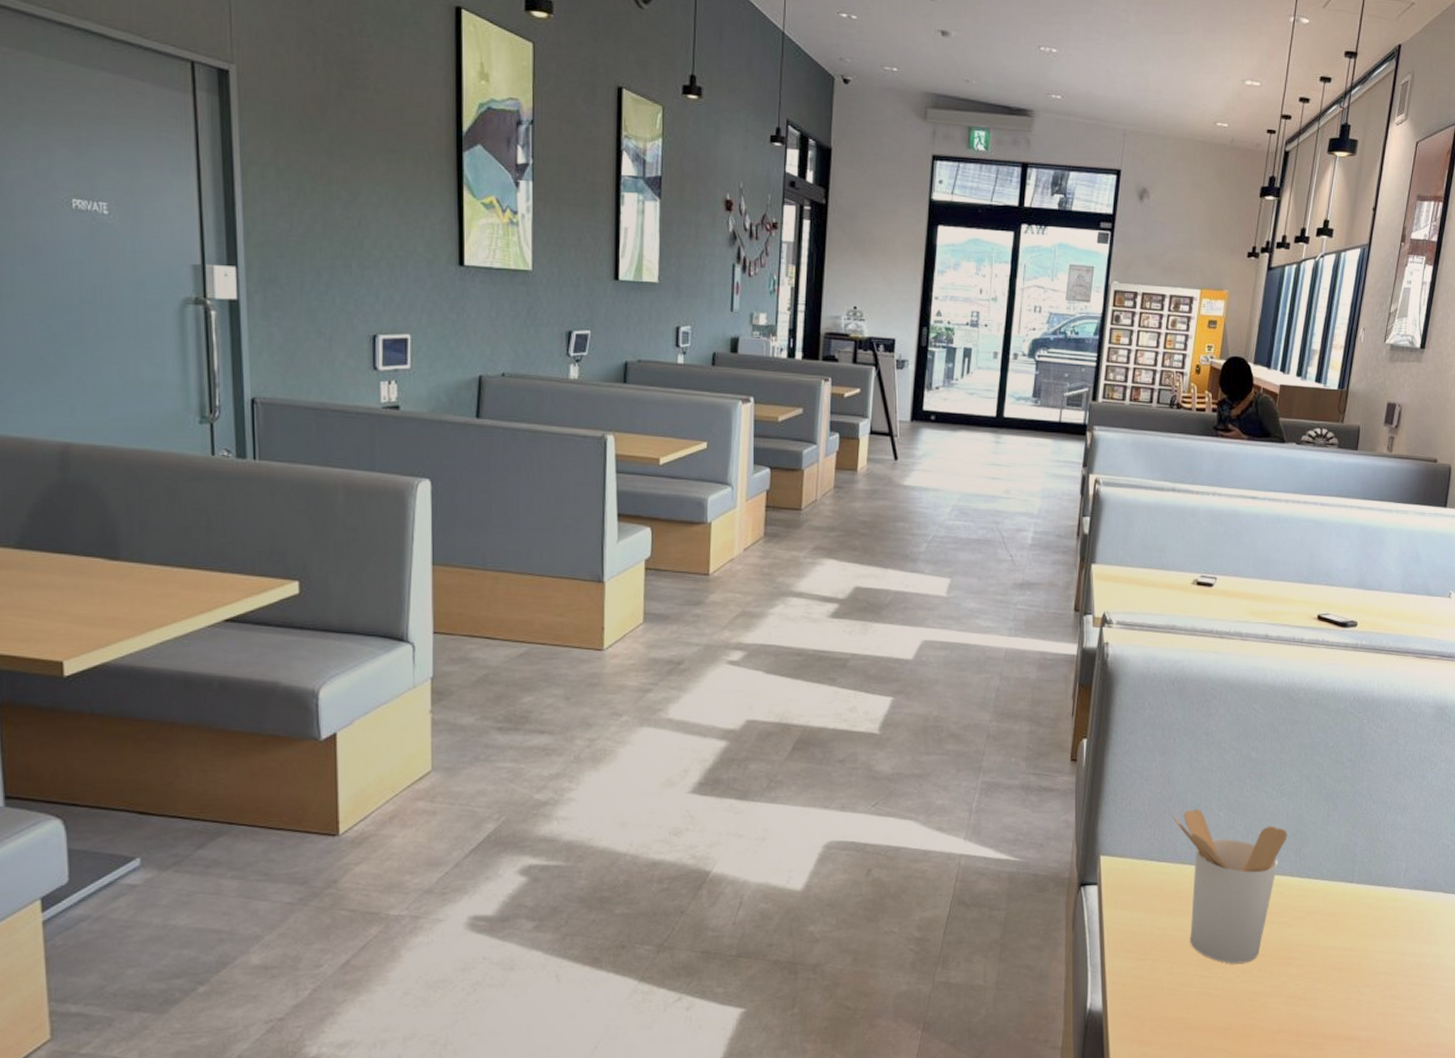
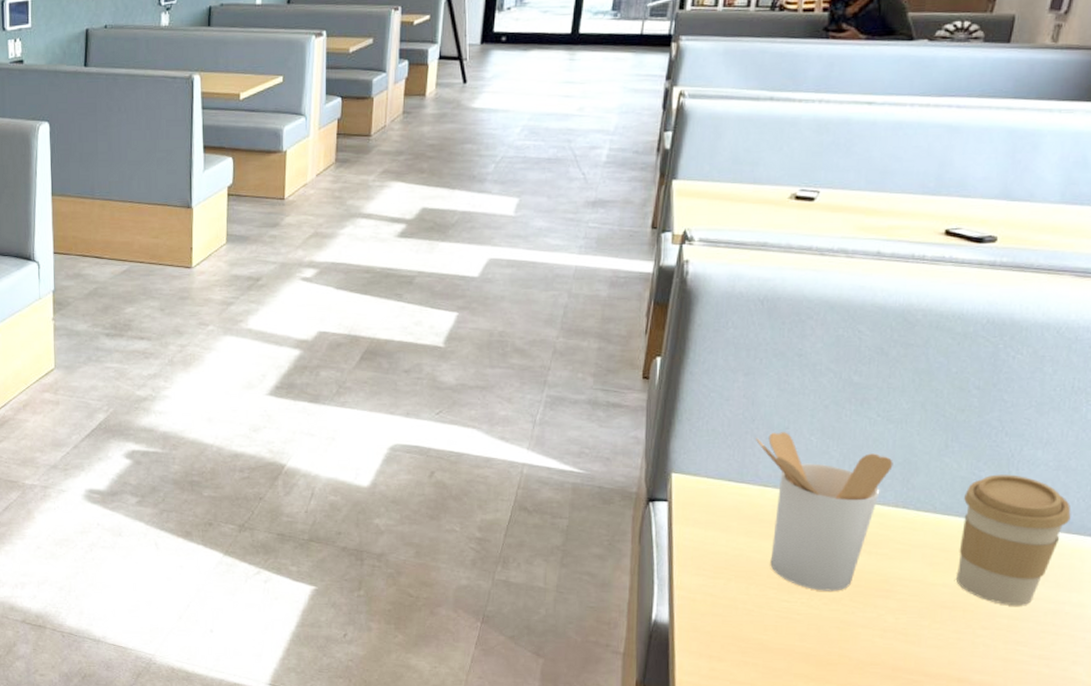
coffee cup: none [1343,839,1426,962] -> present [956,474,1071,605]

